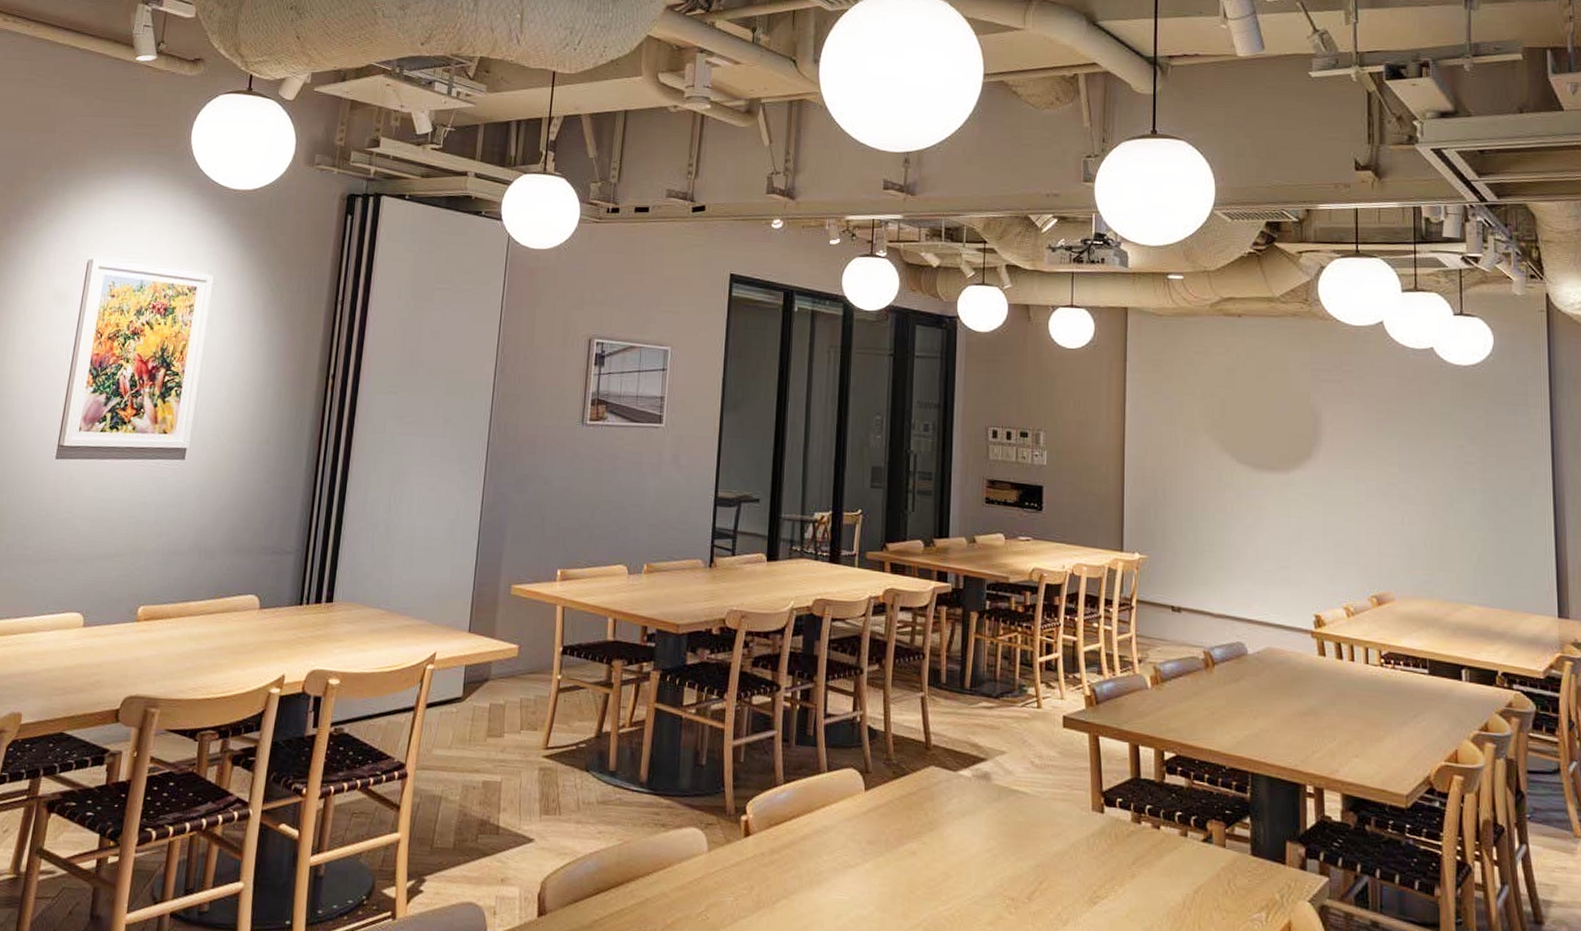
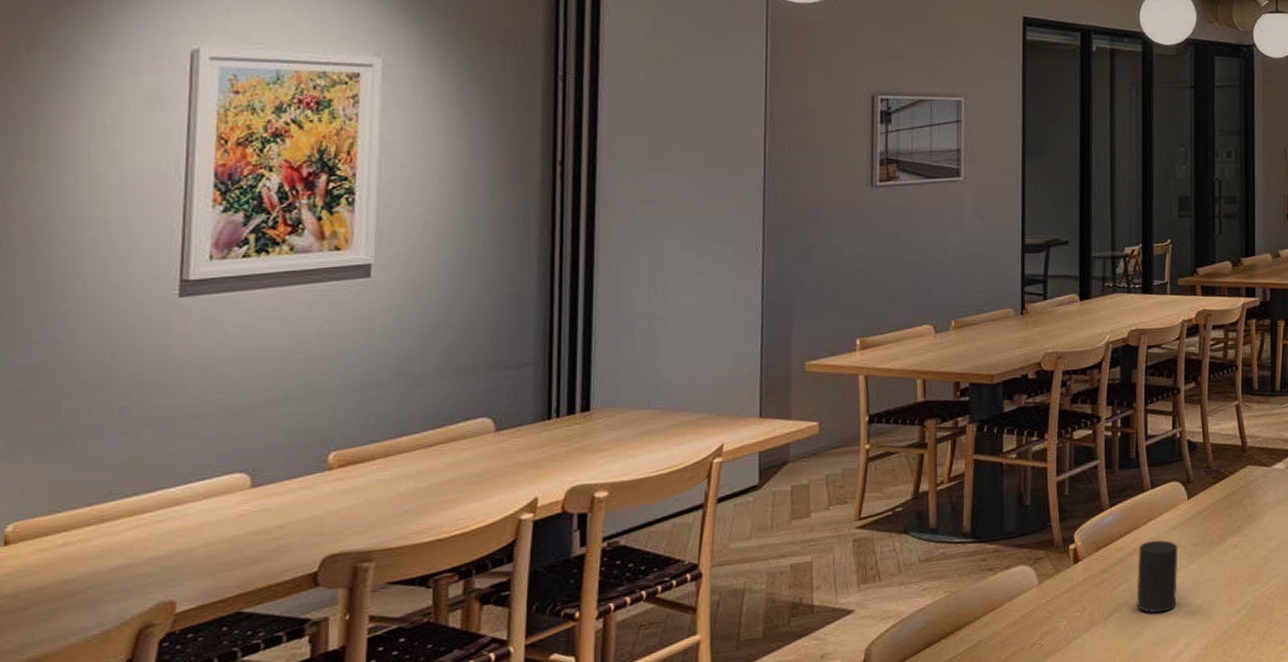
cup: none [805,828,852,911] -> present [1136,540,1178,613]

